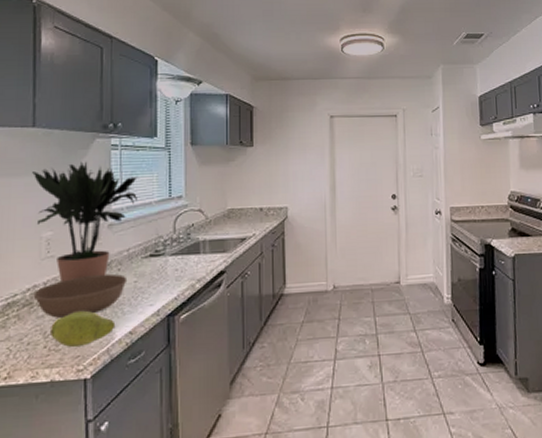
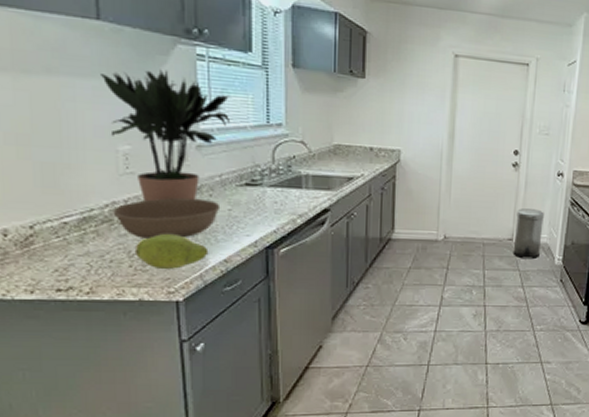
pedal bin: none [401,249,428,302] -> present [513,208,544,260]

